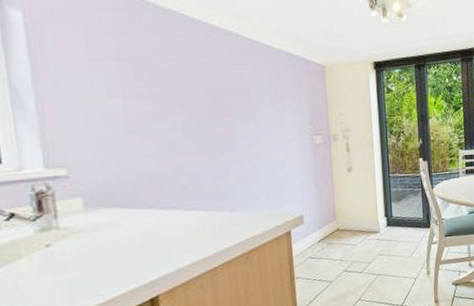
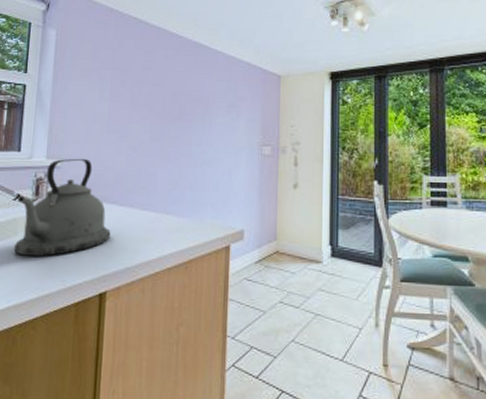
kettle: none [12,164,153,279] -> present [13,158,111,256]

